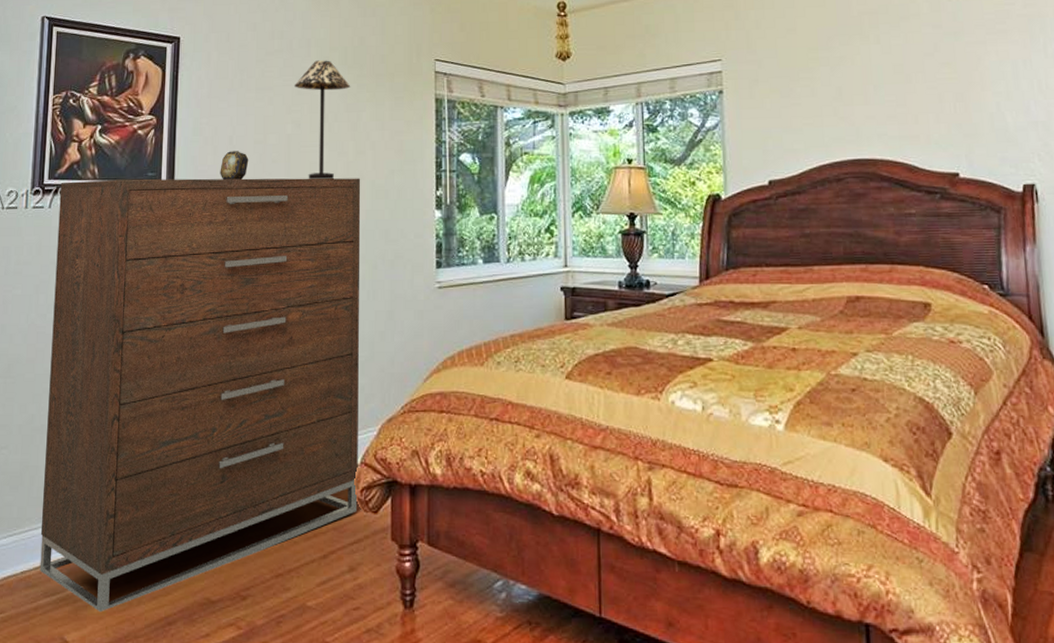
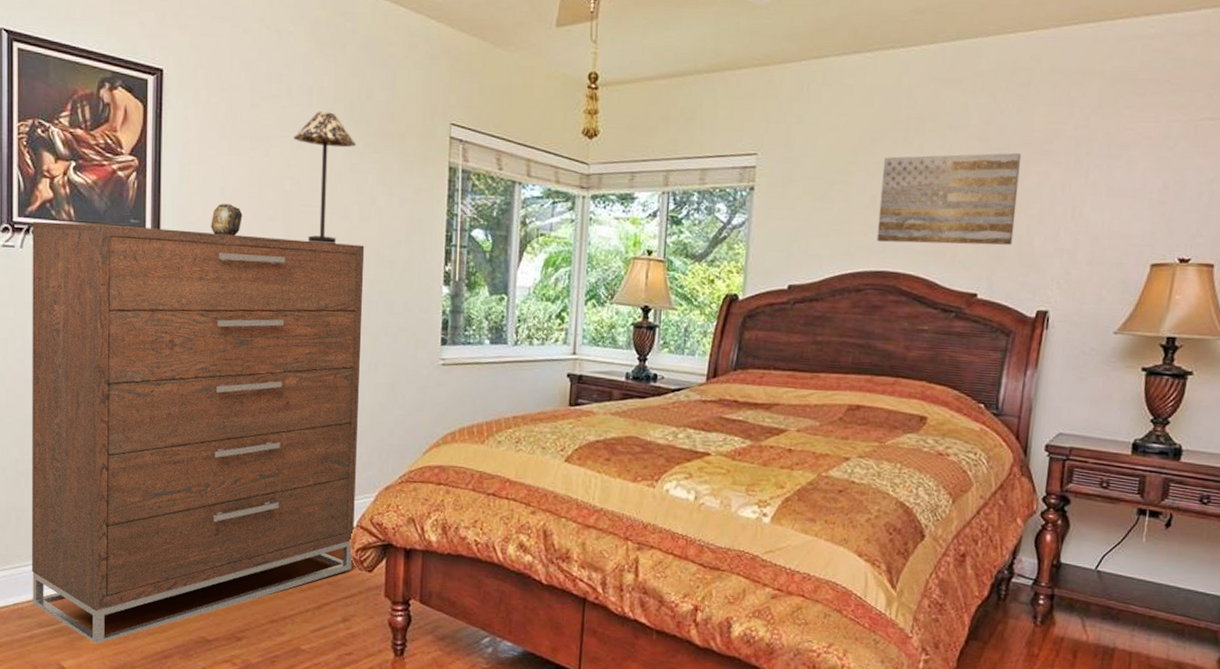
wall art: none [843,35,985,132] -> present [876,152,1022,245]

